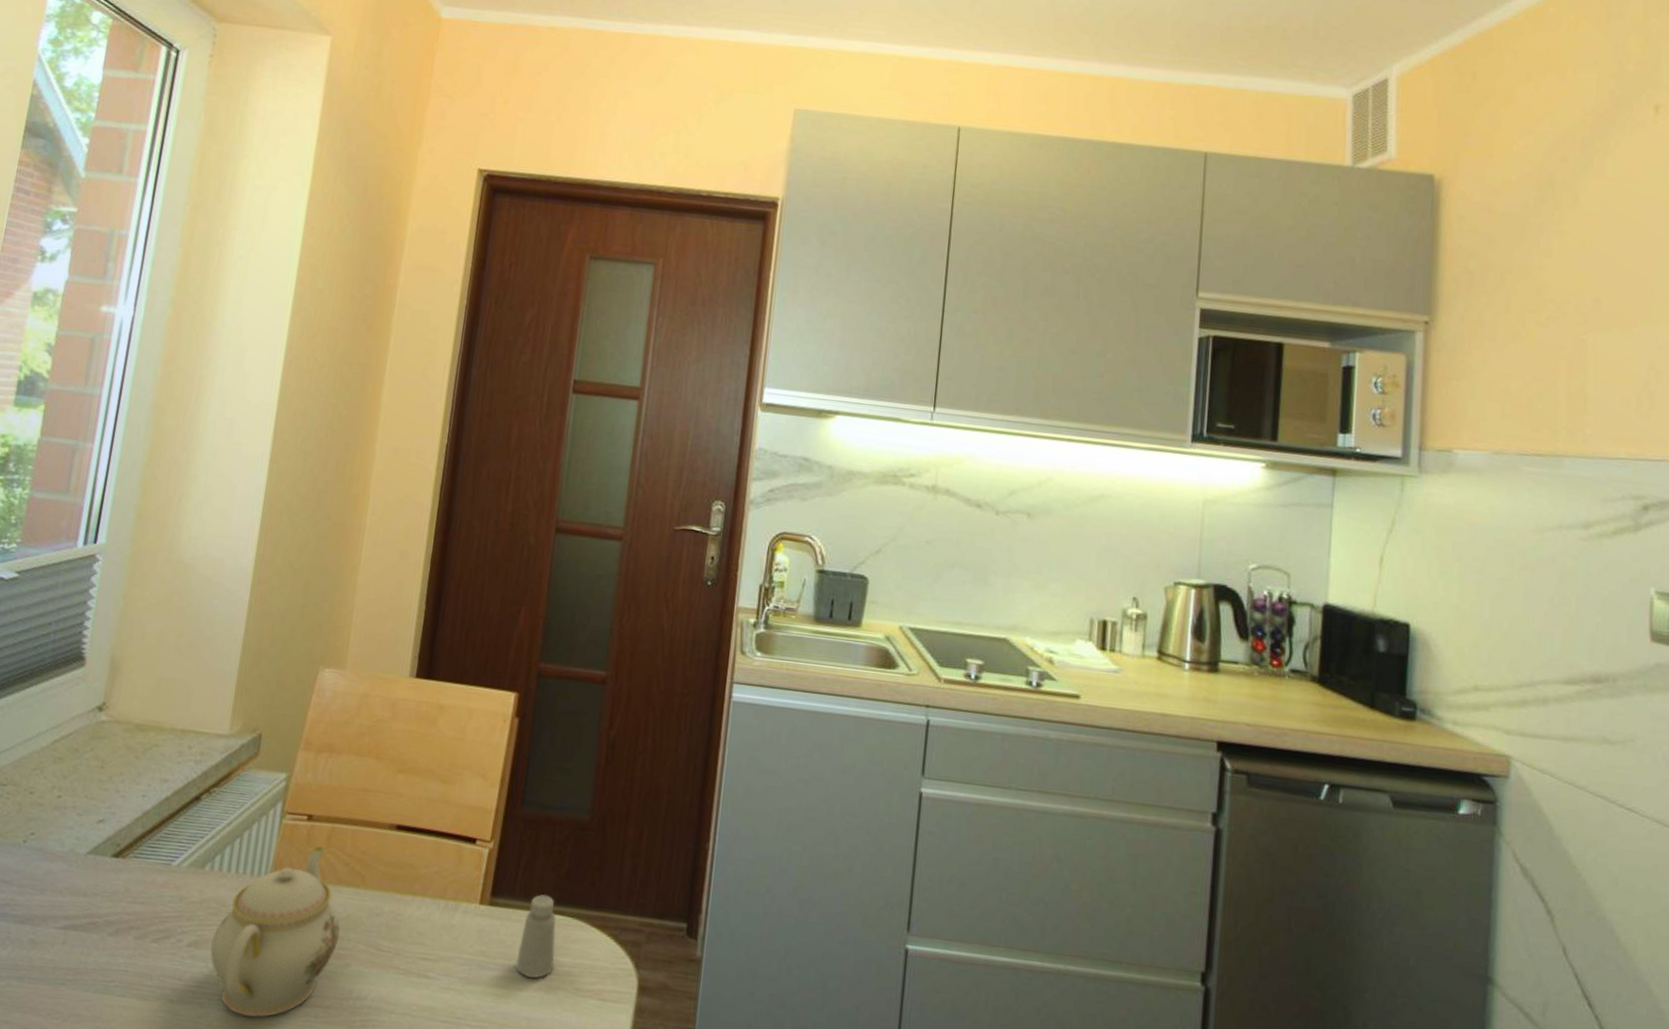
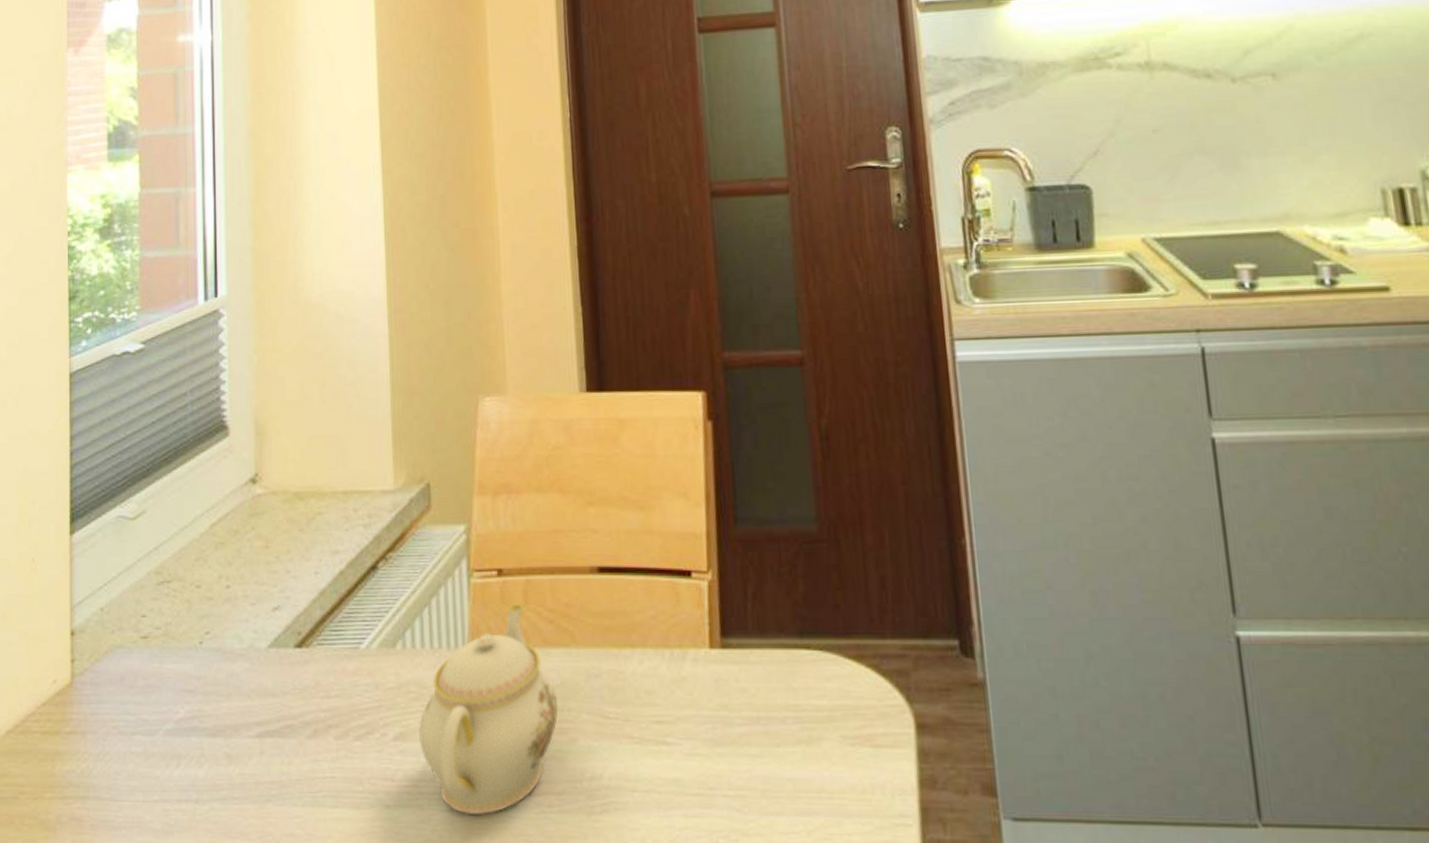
saltshaker: present [516,894,556,978] -> none [765,627,811,729]

